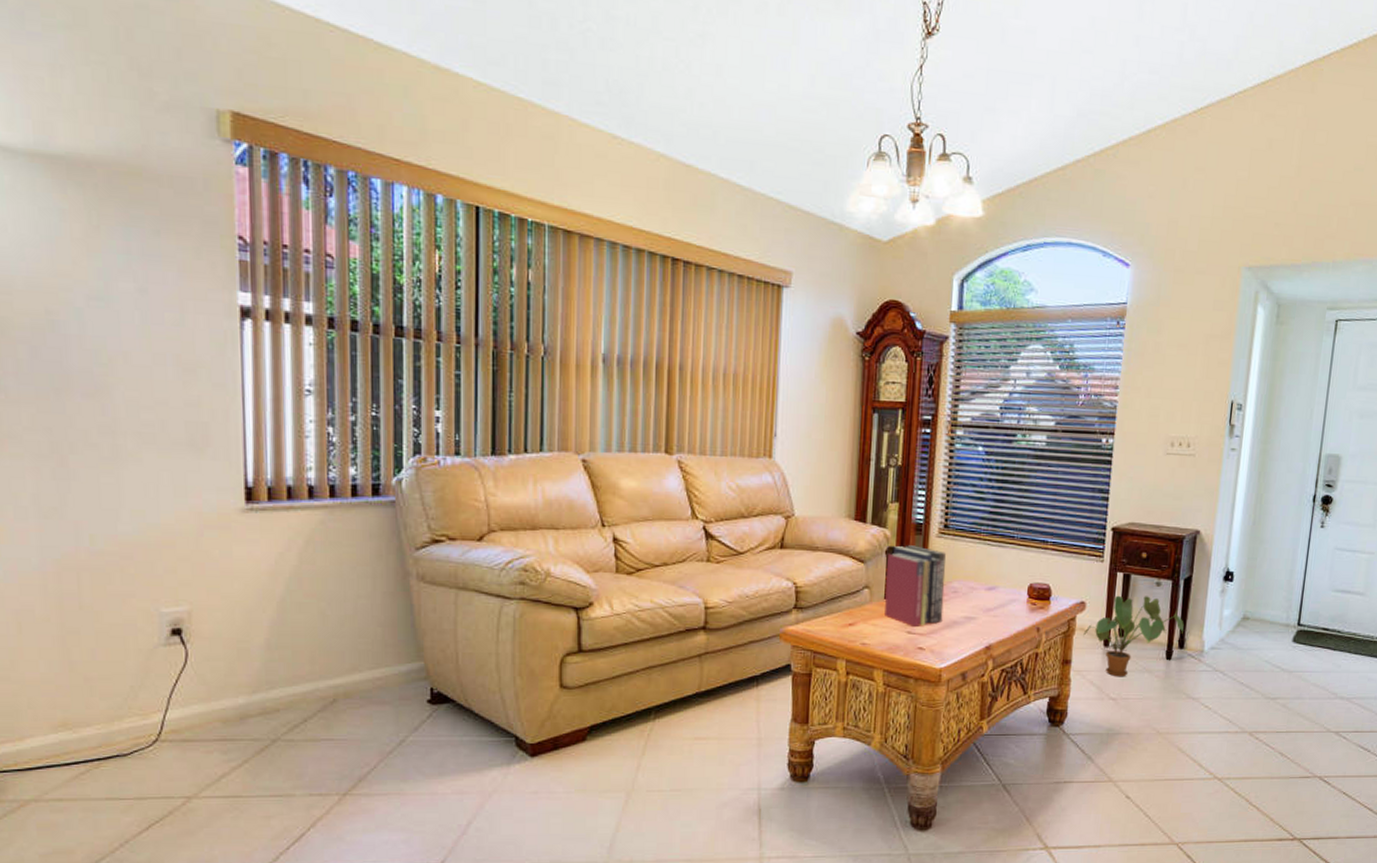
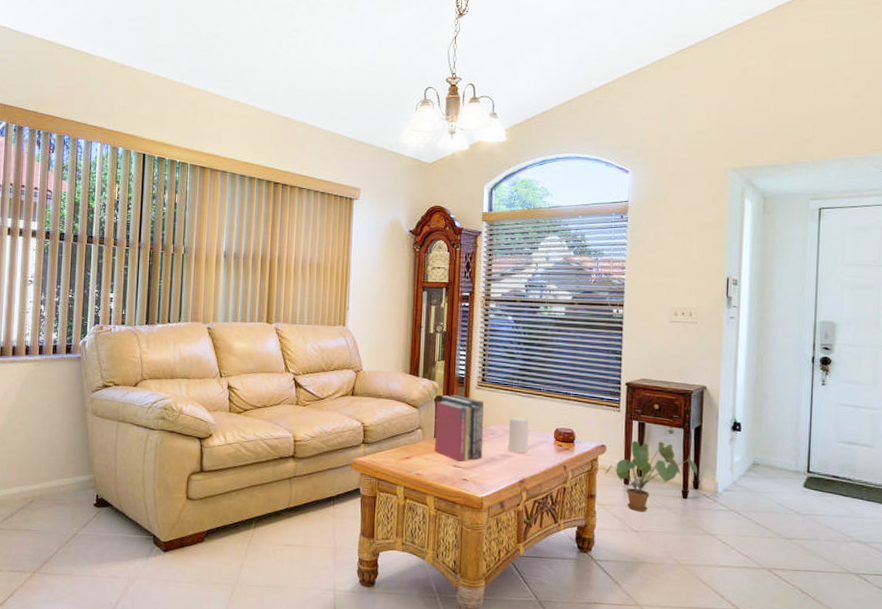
candle: none [972,570,999,614] -> present [507,416,529,453]

